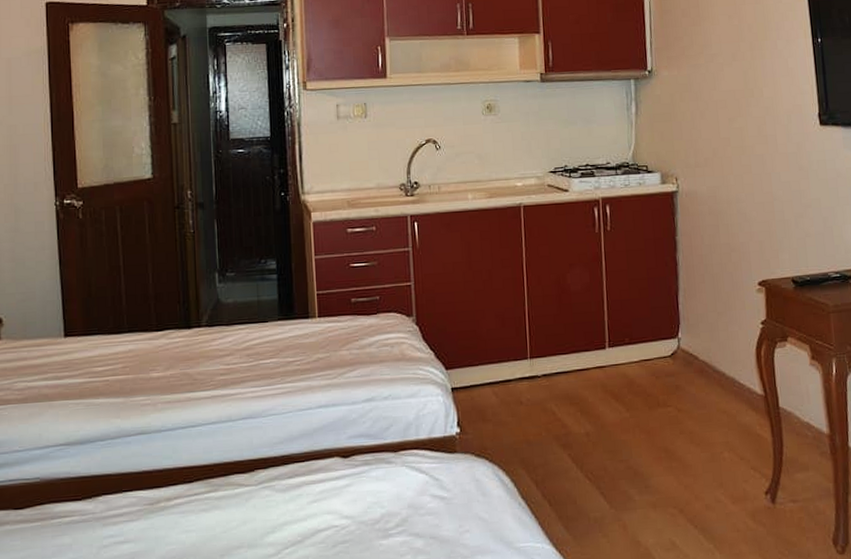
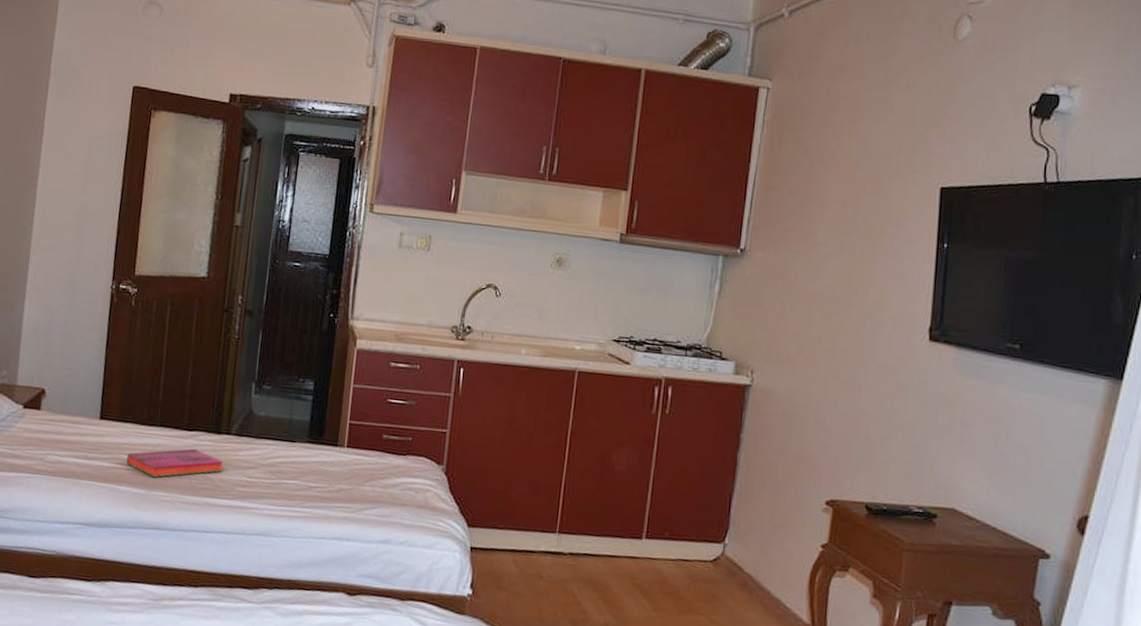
hardback book: none [99,347,200,384] -> present [126,448,223,478]

